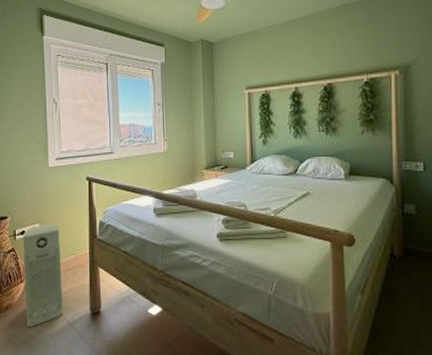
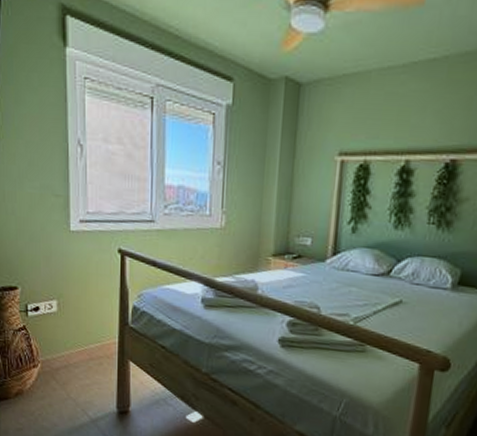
air purifier: present [23,223,64,327] -> none [36,301,85,419]

